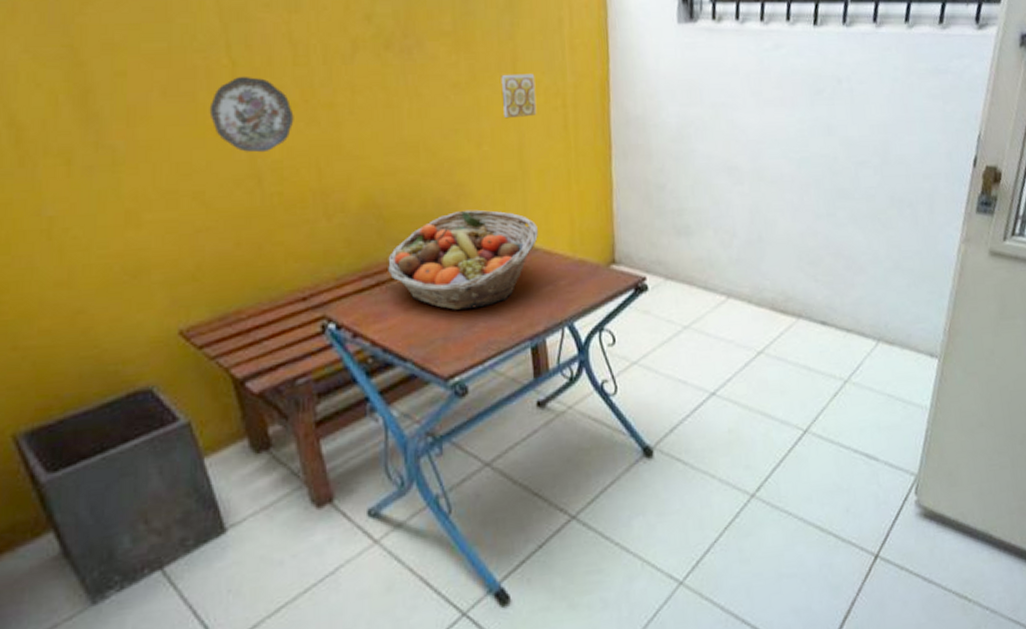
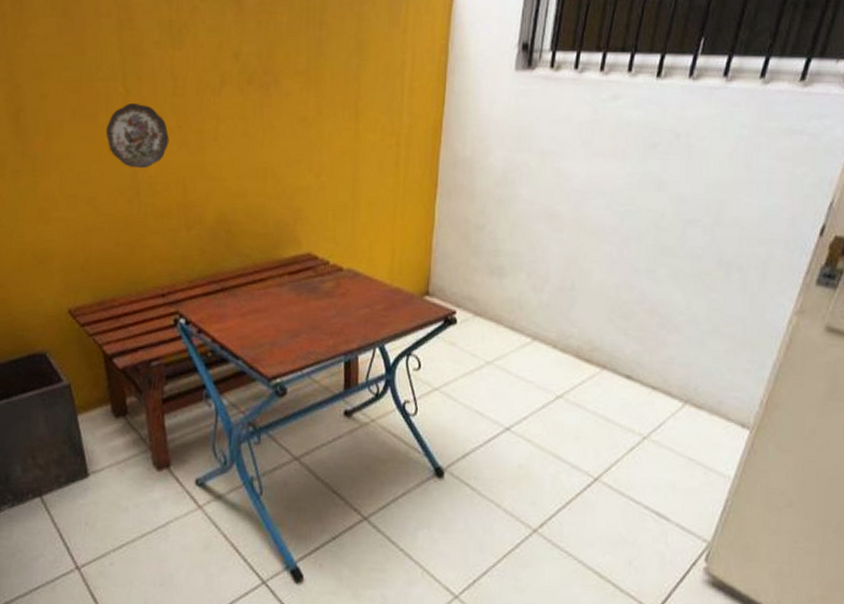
fruit basket: present [388,209,538,310] -> none [231,232,362,321]
ceramic tile: present [501,73,537,119] -> none [342,112,374,153]

